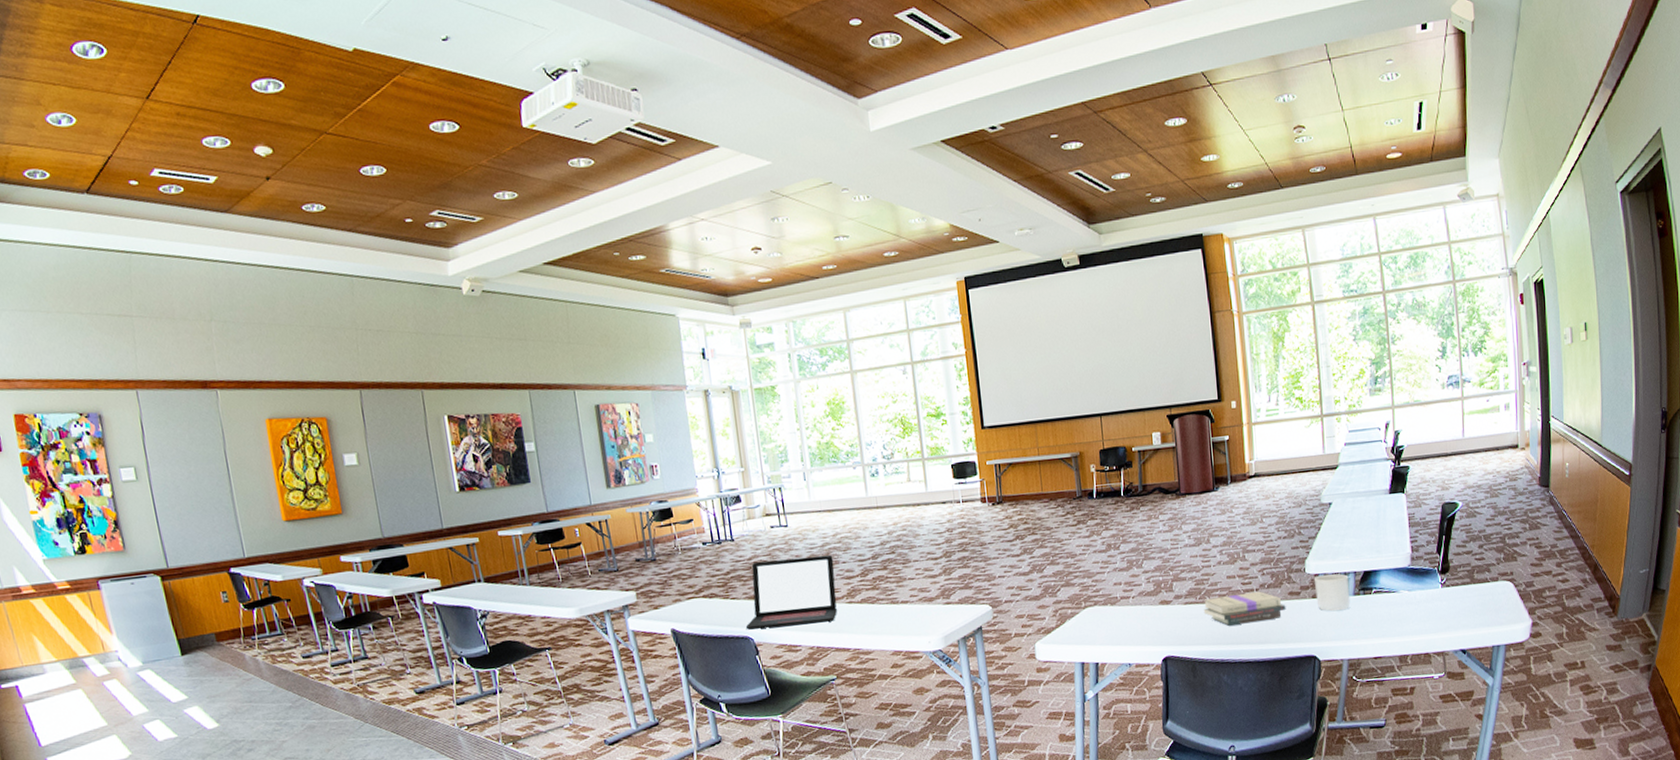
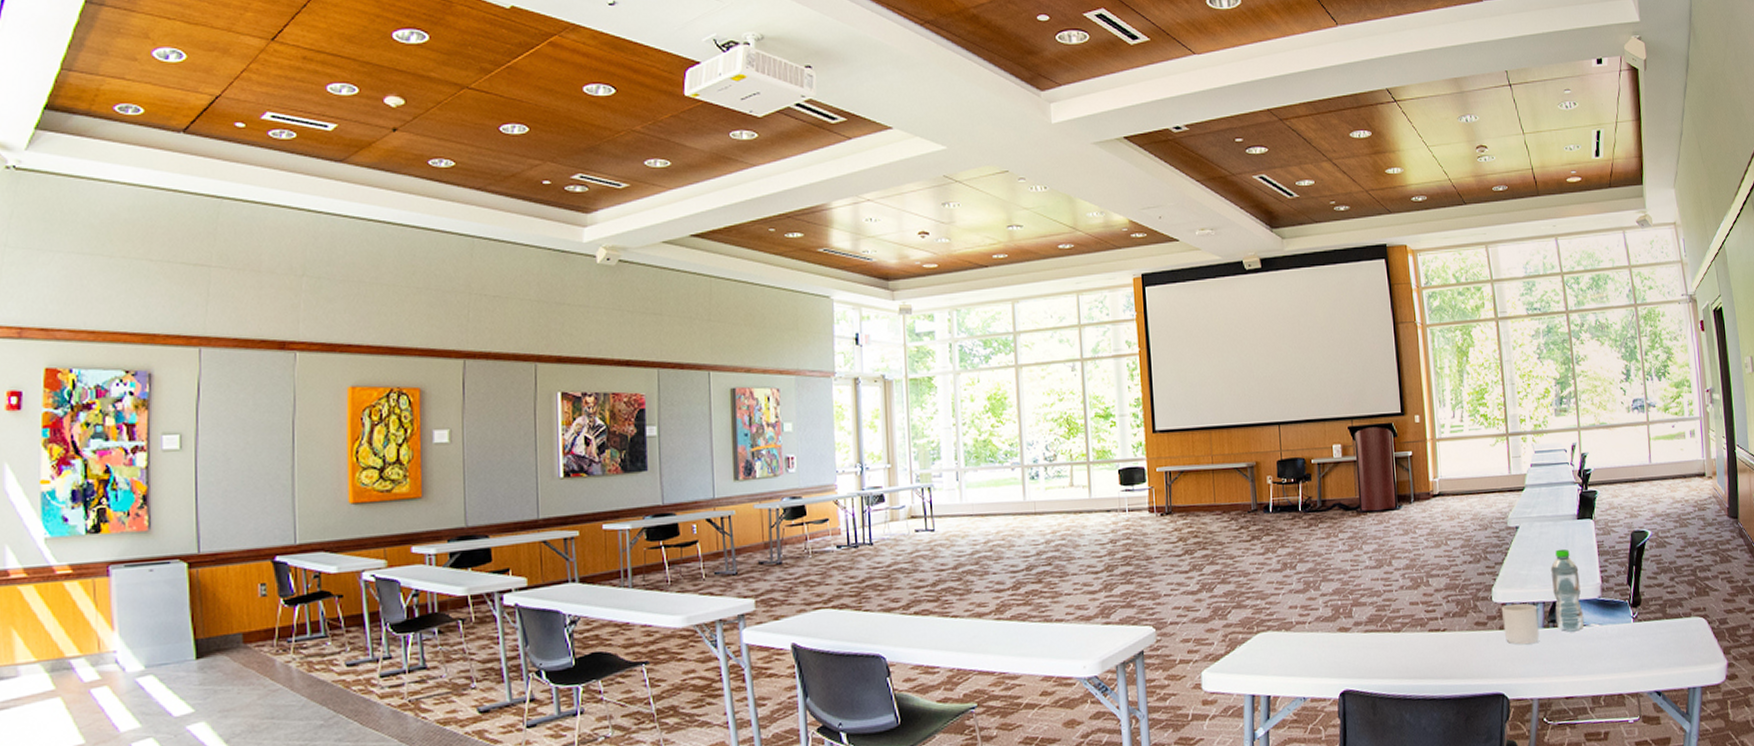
laptop: present [745,554,837,630] -> none [877,564,984,647]
books: present [1203,591,1286,626] -> none [1384,620,1473,658]
water bottle: none [1362,522,1394,599] -> present [1550,549,1585,632]

